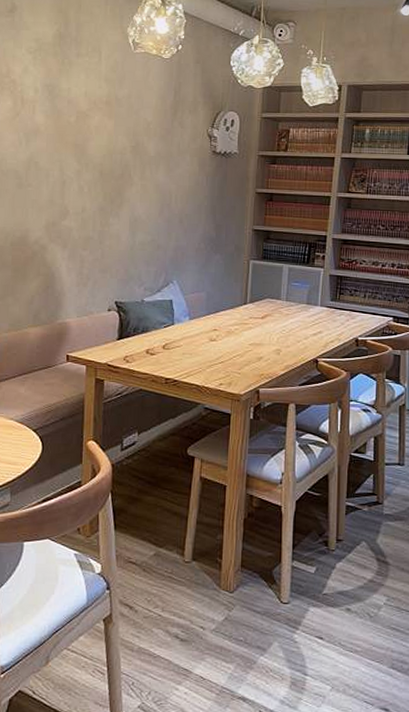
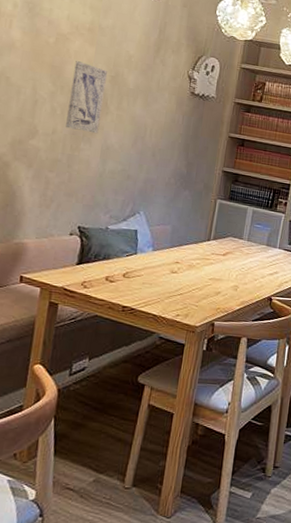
wall art: none [94,136,129,207] -> present [66,61,108,134]

